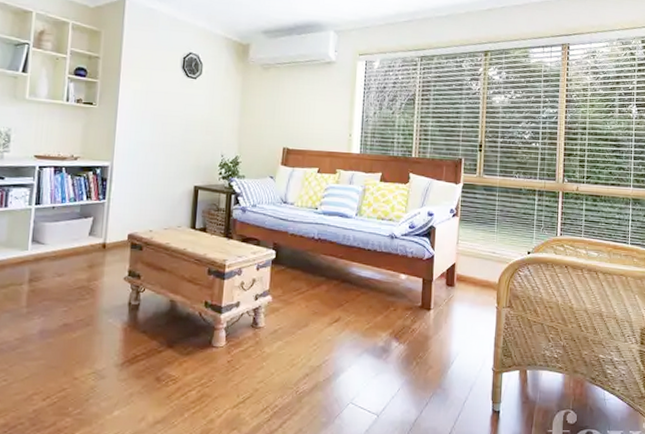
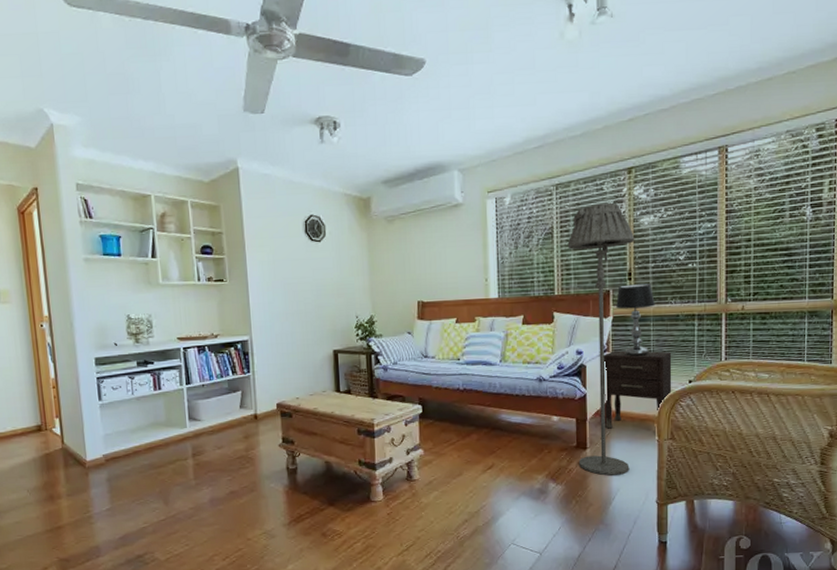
floor lamp: none [422,78,487,339] -> present [567,202,635,476]
nightstand: none [449,216,514,292] -> present [603,350,672,429]
table lamp: none [467,155,501,224] -> present [616,283,655,356]

